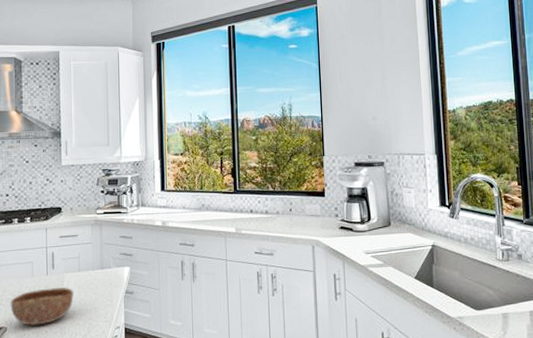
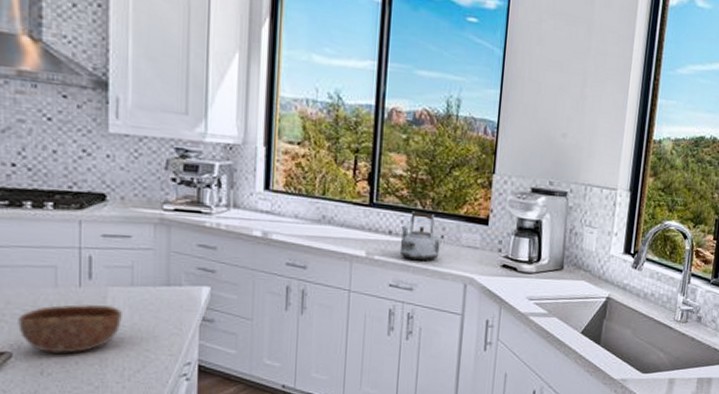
kettle: none [259,193,290,231] -> present [400,211,440,261]

